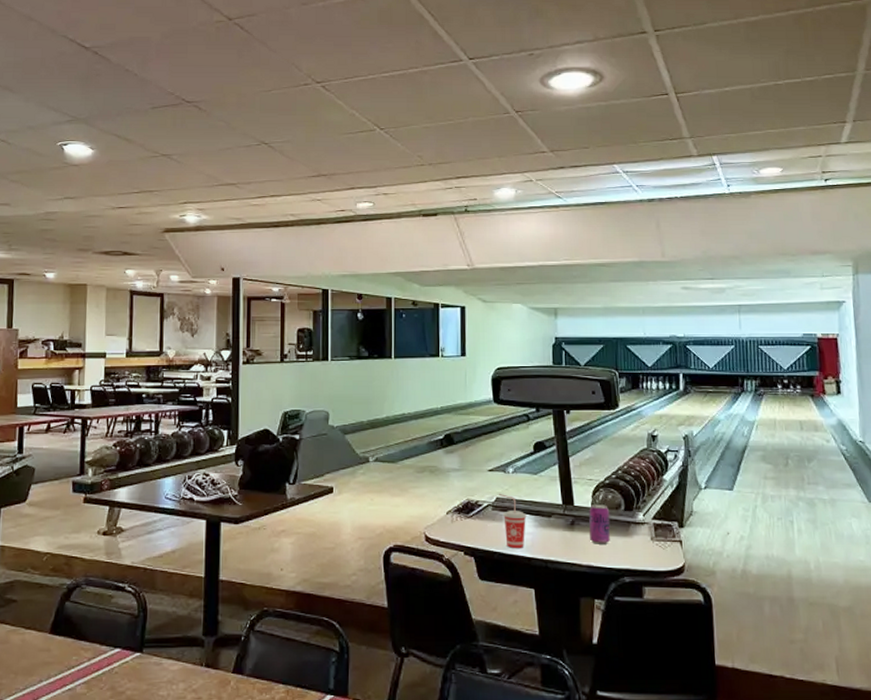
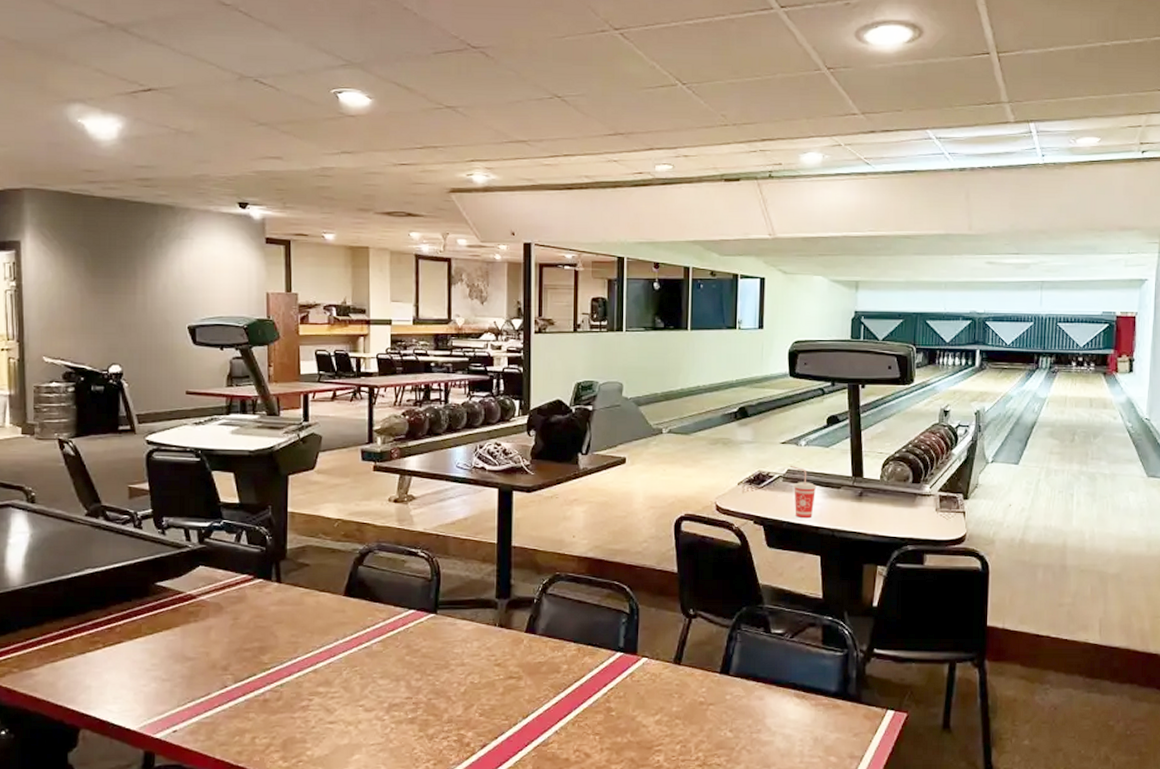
beverage can: present [589,504,611,544] -> none [877,477,898,515]

